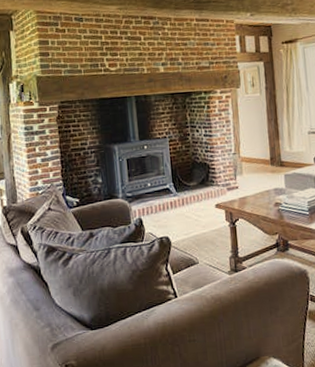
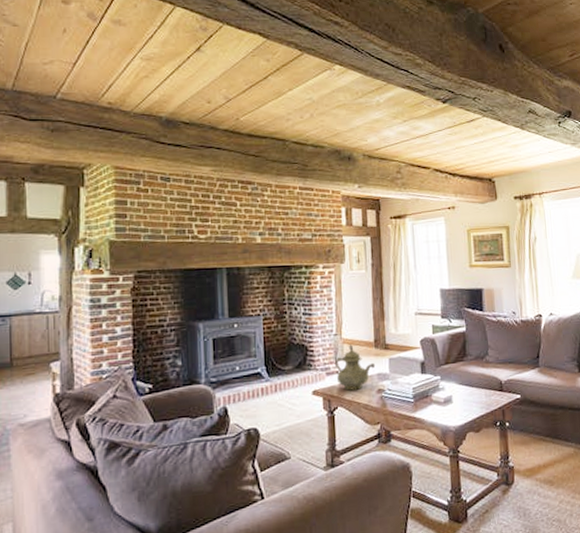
teapot: none [235,161,272,204] -> present [335,343,376,391]

